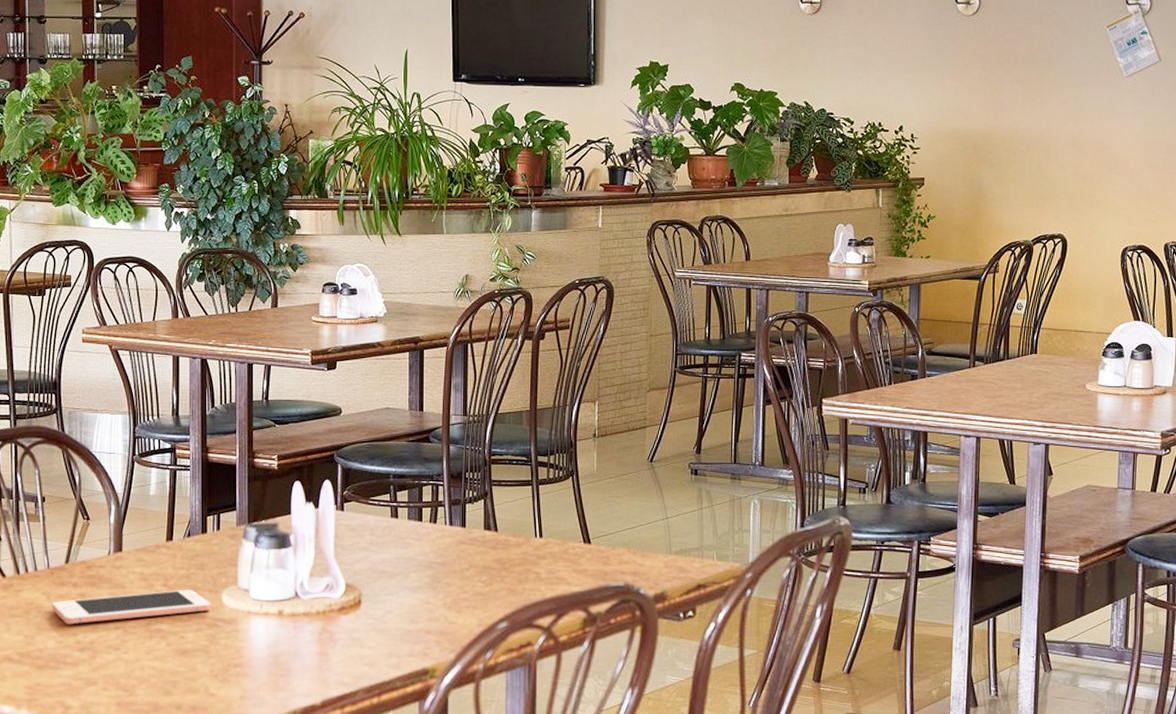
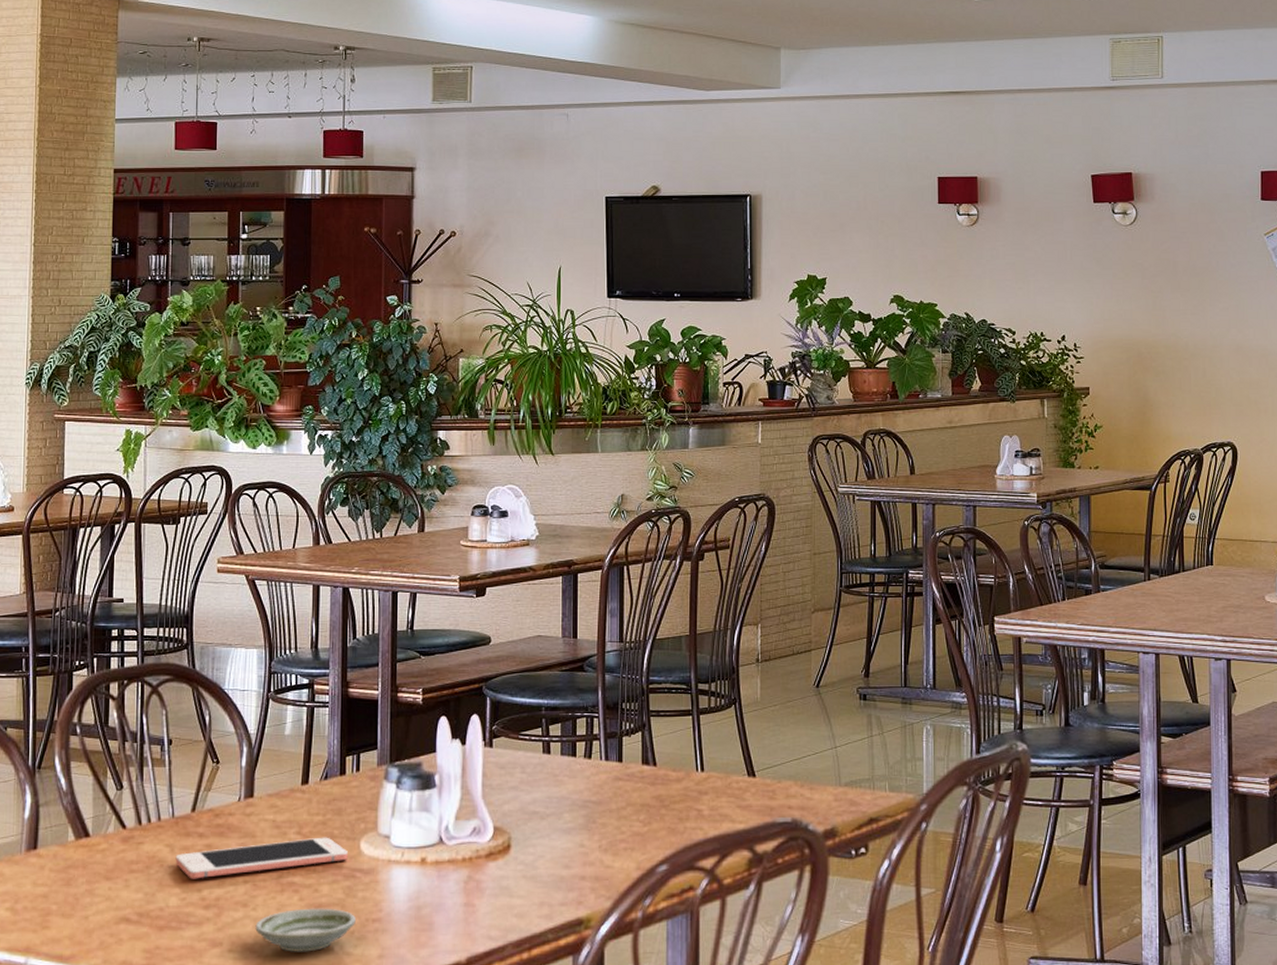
saucer: none [127,653,219,692] -> present [255,908,356,952]

